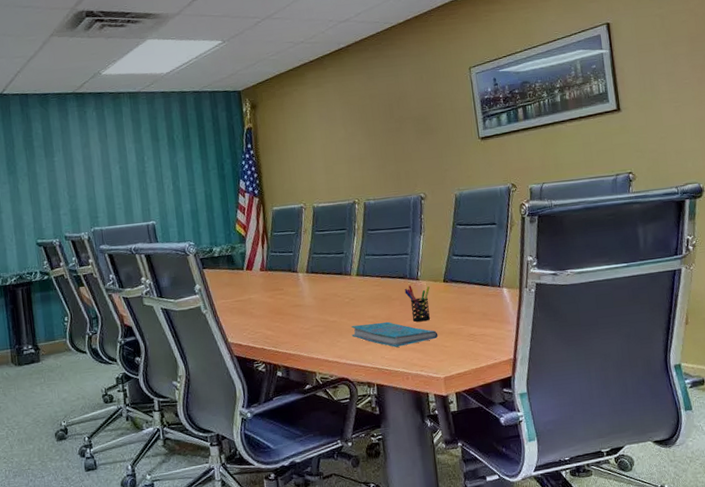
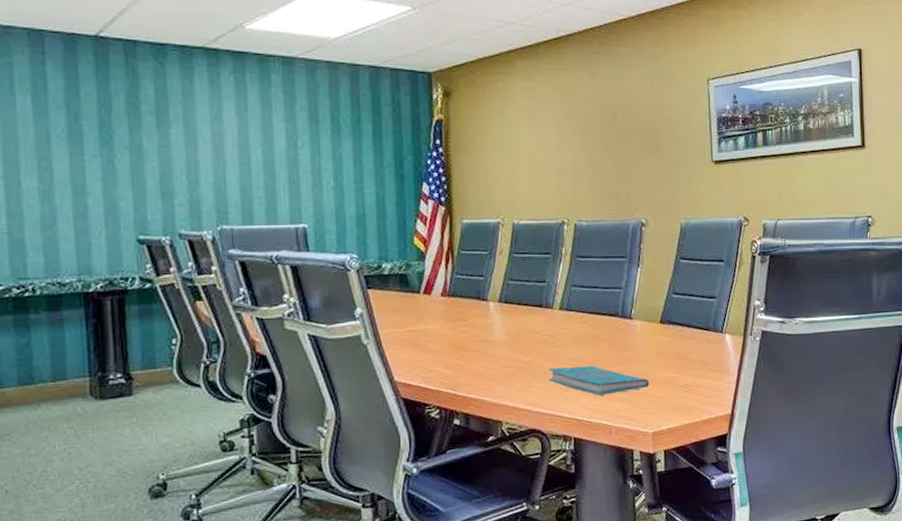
pen holder: present [404,285,431,322] -> none [615,324,644,368]

